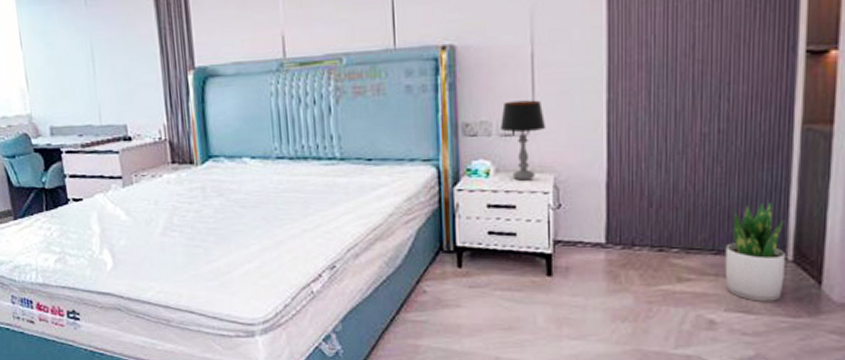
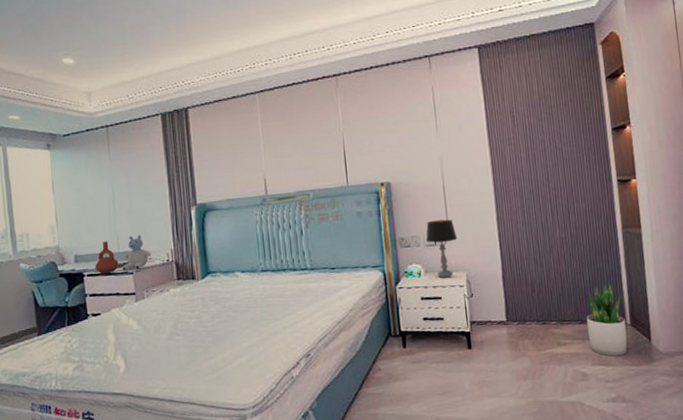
decorative vase: none [74,111,102,152] -> present [95,241,119,274]
stuffed bear: none [106,104,140,149] -> present [122,234,152,271]

